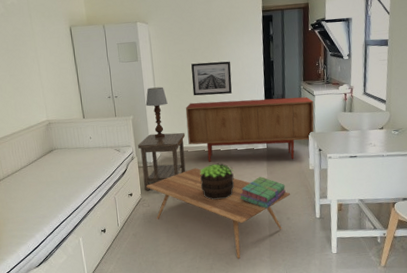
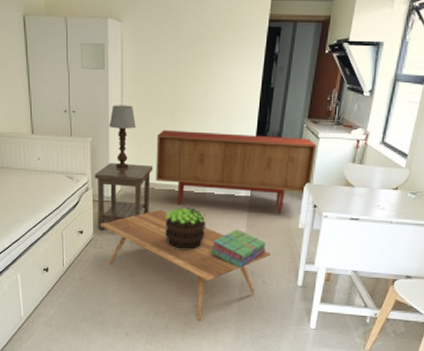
wall art: present [191,61,232,96] -> none [168,80,220,124]

